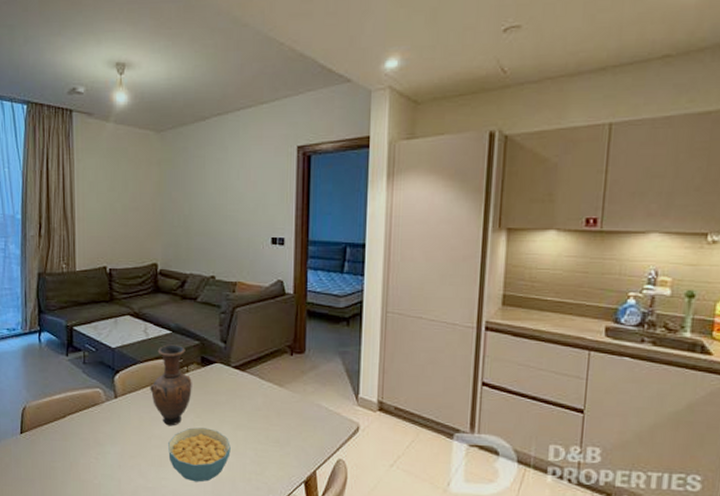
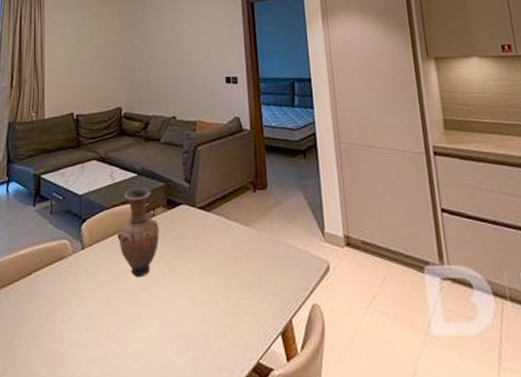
cereal bowl: present [168,427,231,482] -> none [137,277,202,342]

